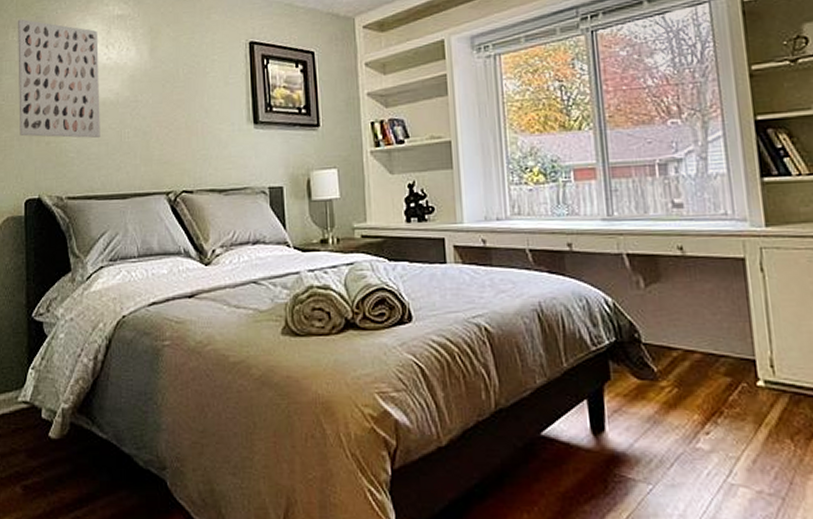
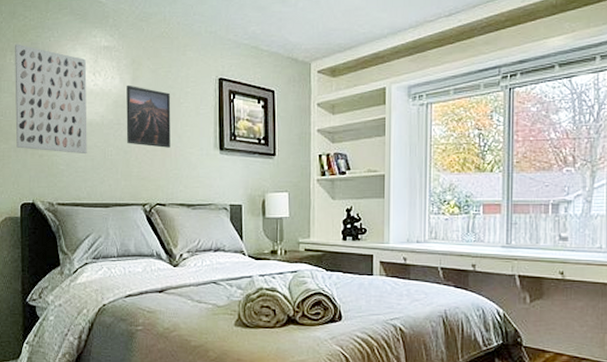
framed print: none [144,56,196,126] -> present [126,85,171,148]

